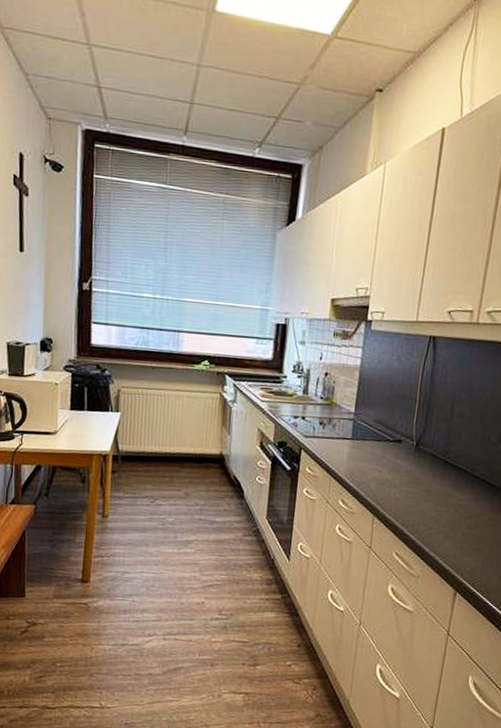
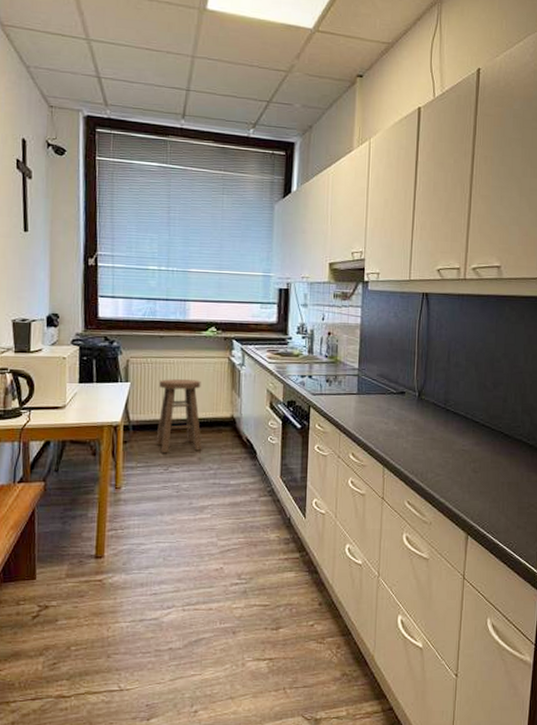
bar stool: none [143,411,192,486] -> present [155,379,202,452]

